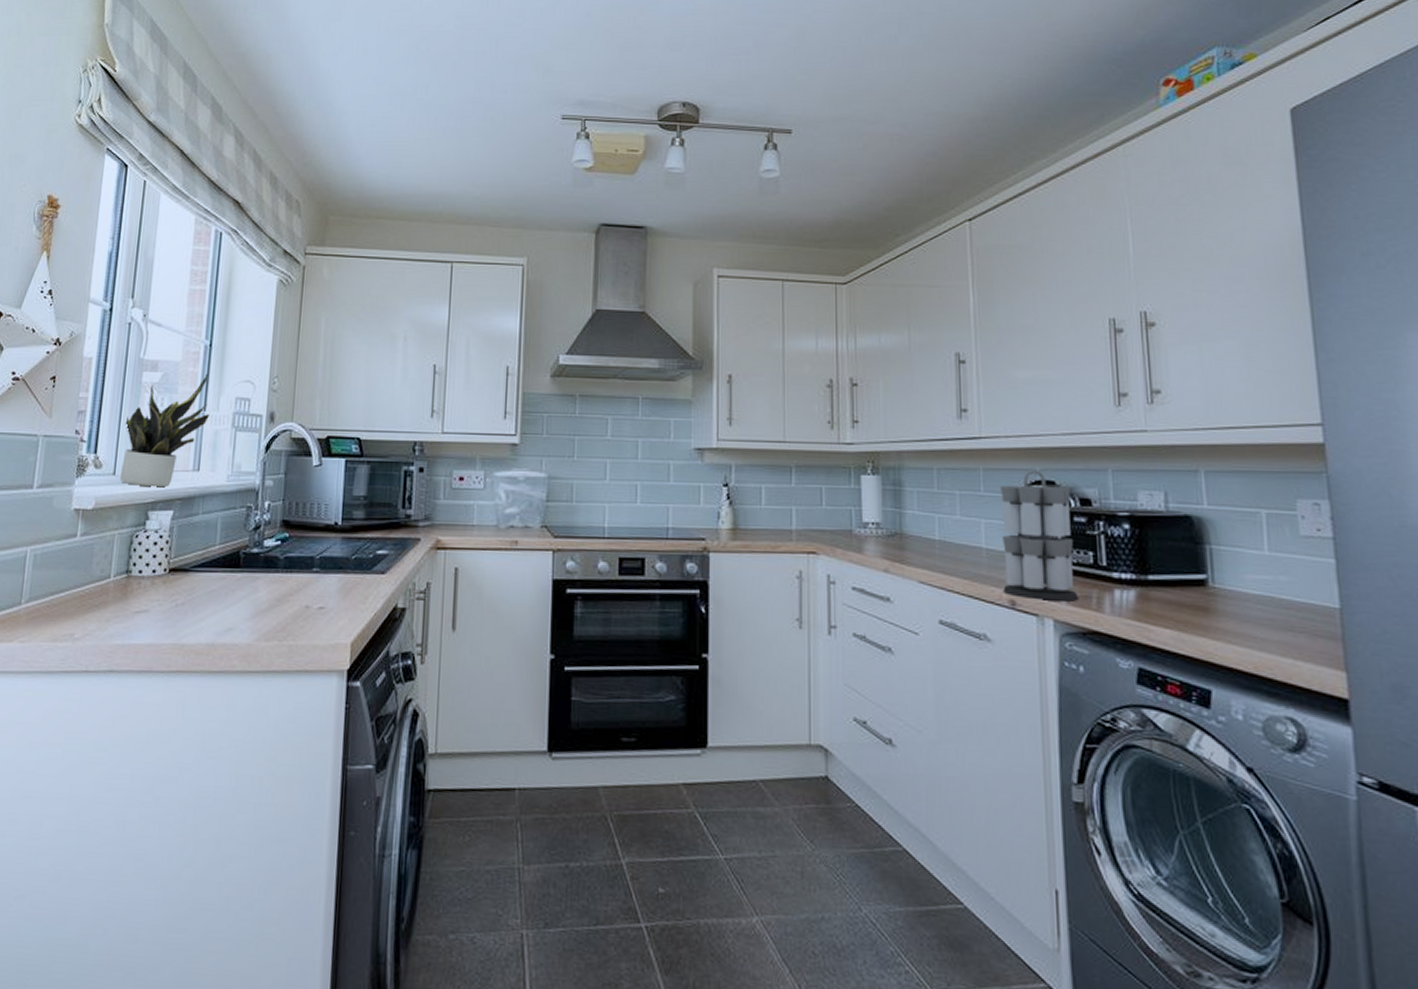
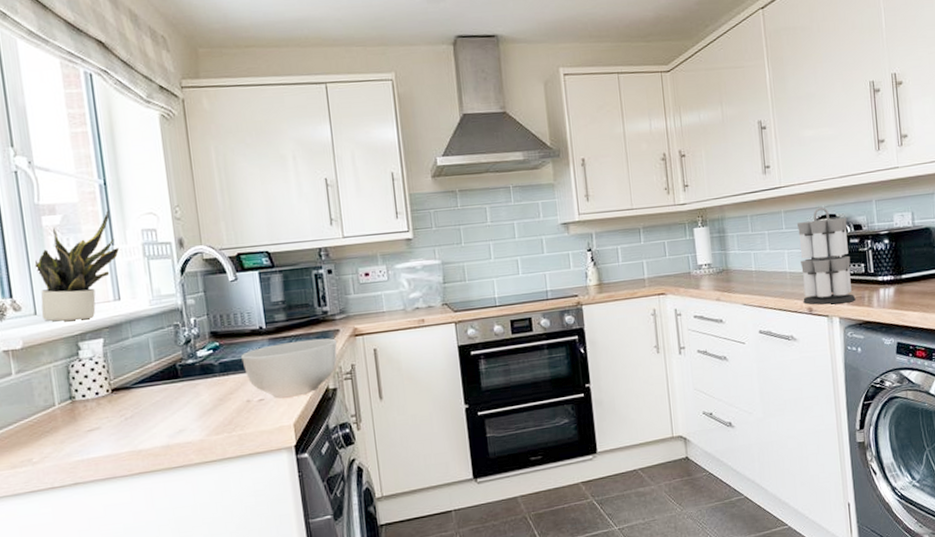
bowl: none [309,544,416,611] -> present [241,338,338,399]

